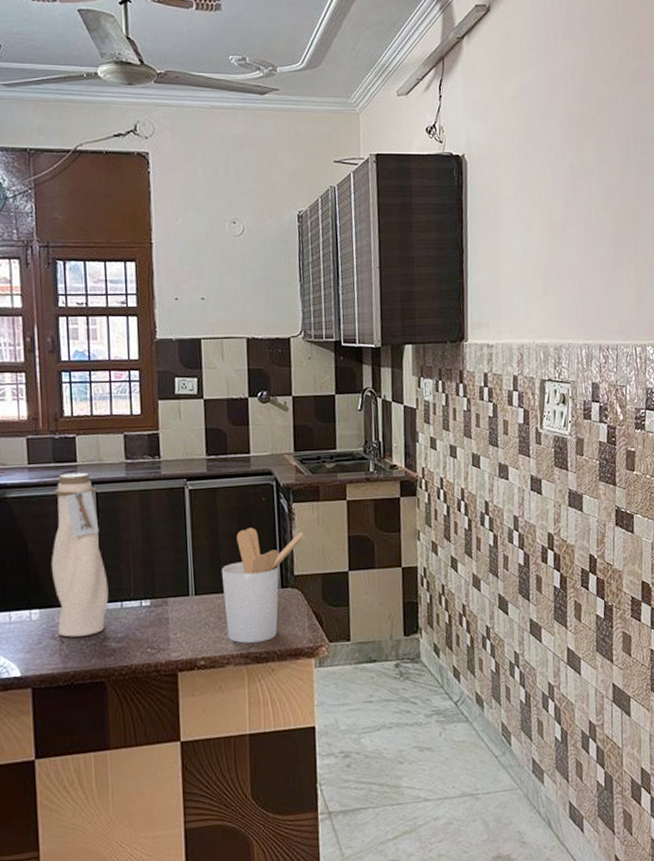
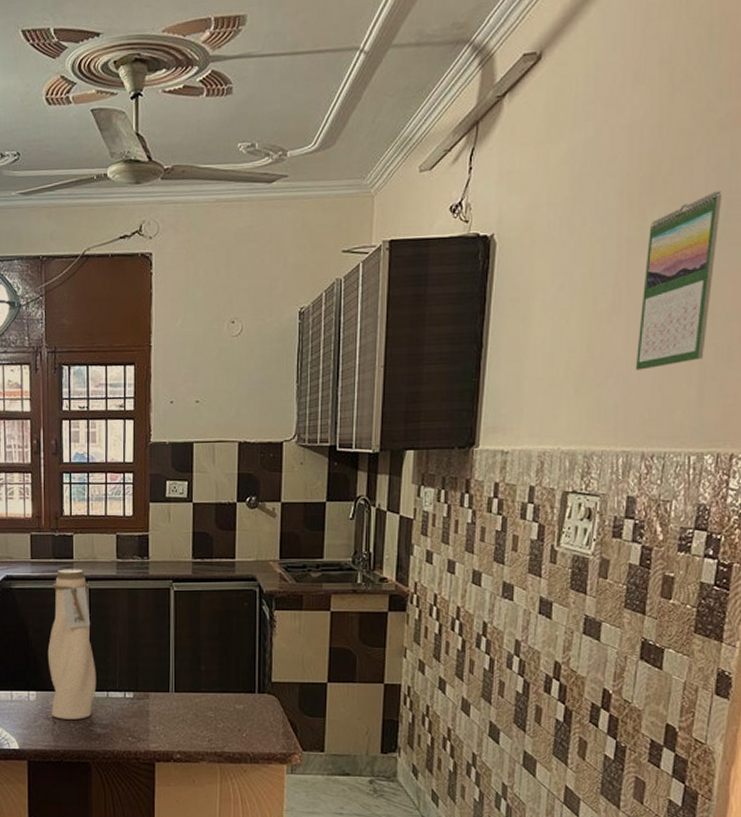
utensil holder: present [222,527,303,644] -> none [201,632,283,743]
calendar: none [587,131,638,275] -> present [635,191,723,370]

